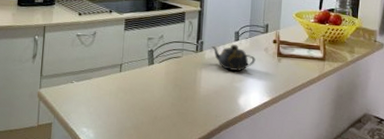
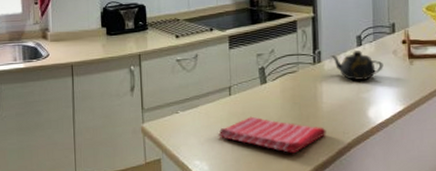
dish towel: none [106,92,201,131] -> present [218,116,326,154]

